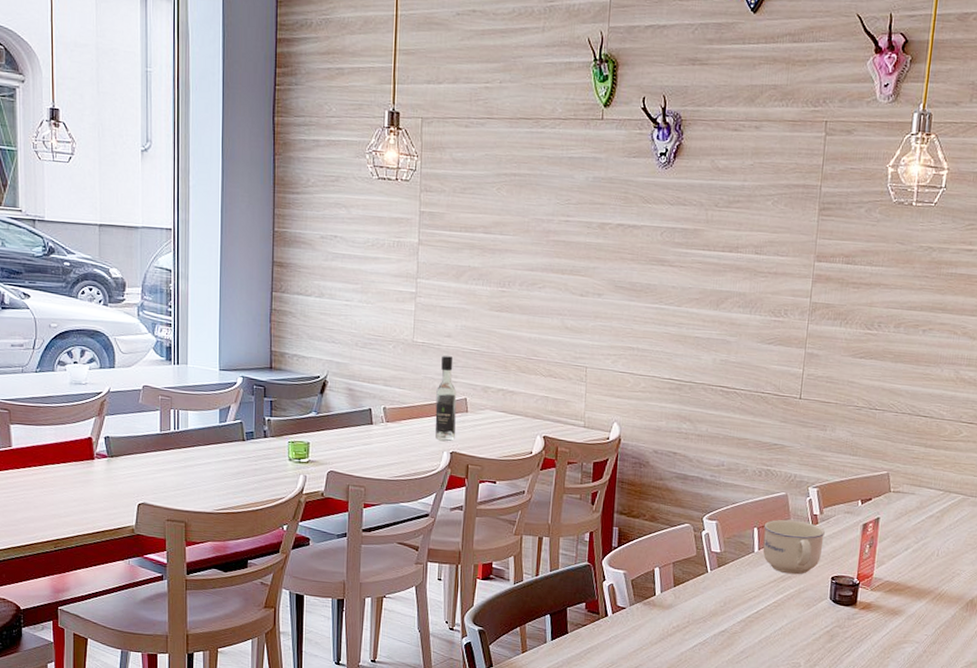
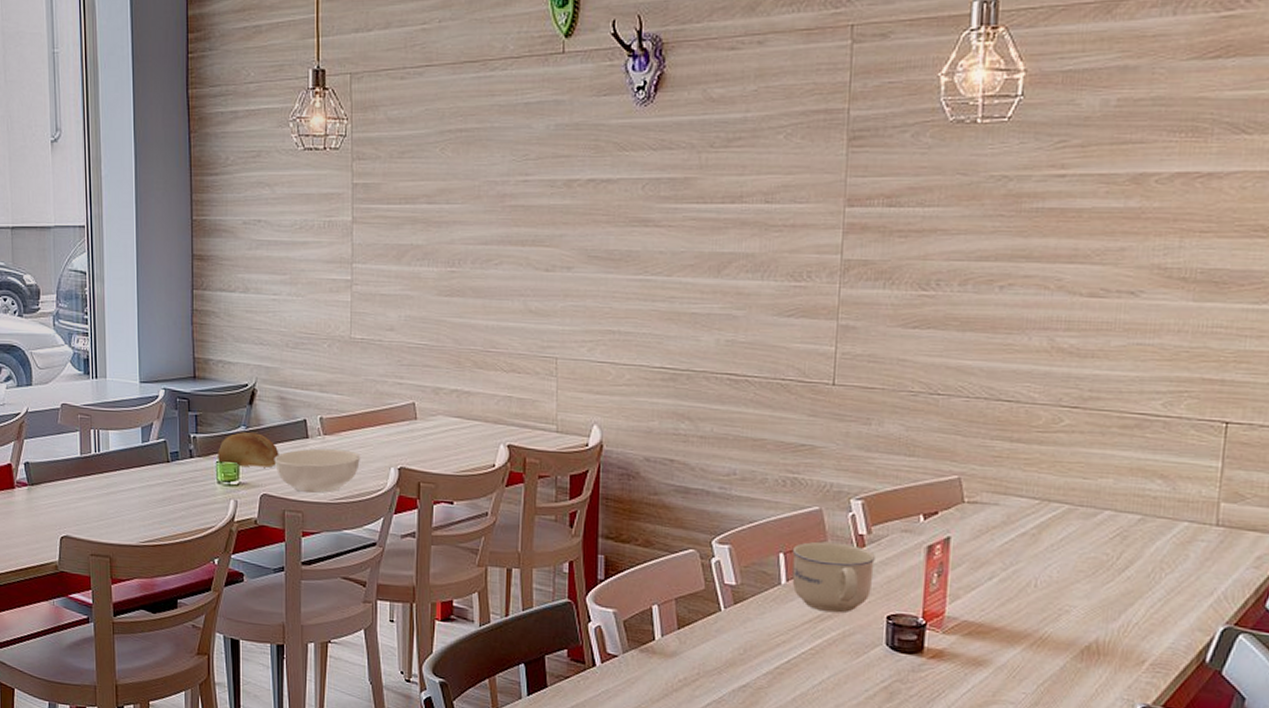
bread: none [290,417,346,448] -> present [218,432,279,468]
bowl: none [341,433,419,472] -> present [274,448,361,494]
bottle: present [434,356,457,441] -> none [379,353,404,455]

